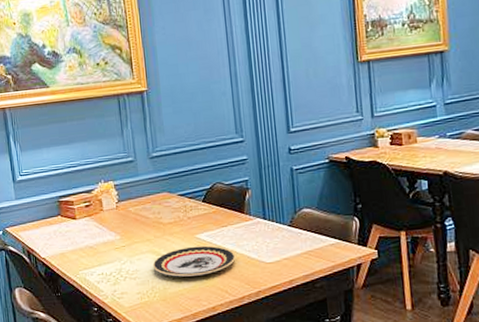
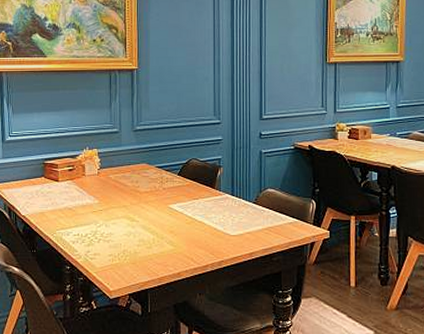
plate: present [152,245,236,277] -> none [126,215,203,243]

